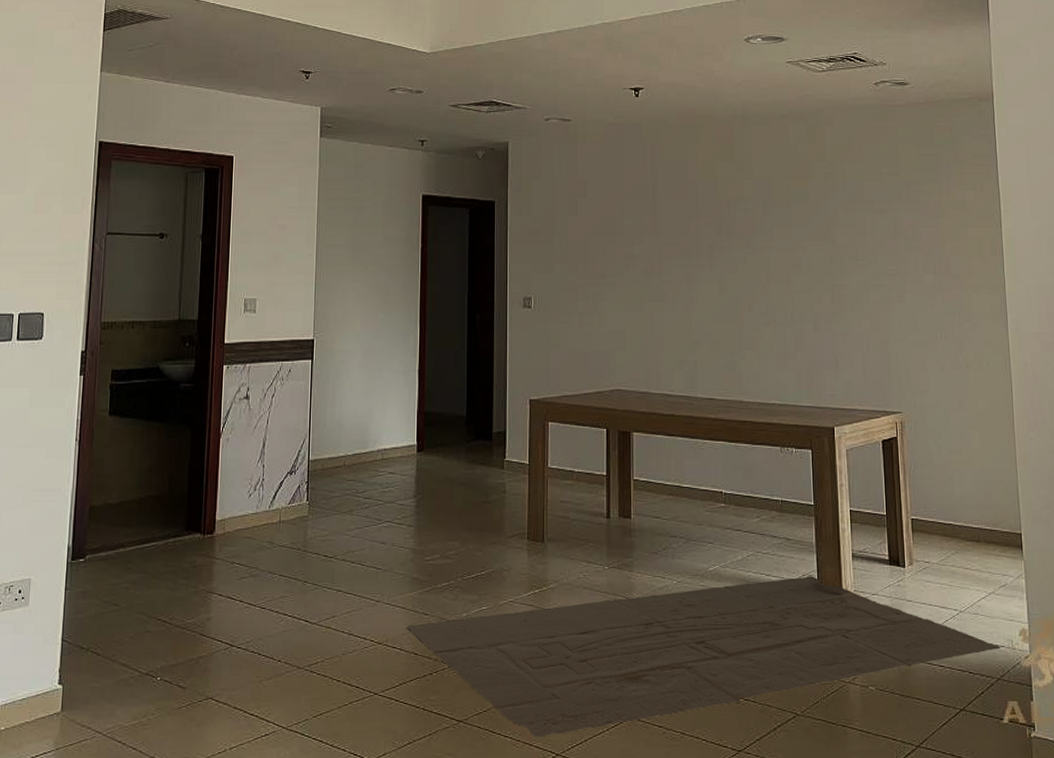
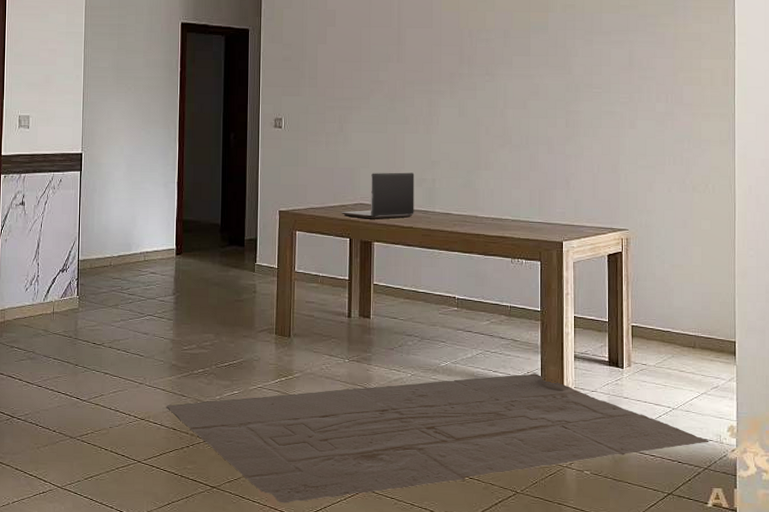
laptop computer: none [595,354,675,407] -> present [340,172,415,219]

